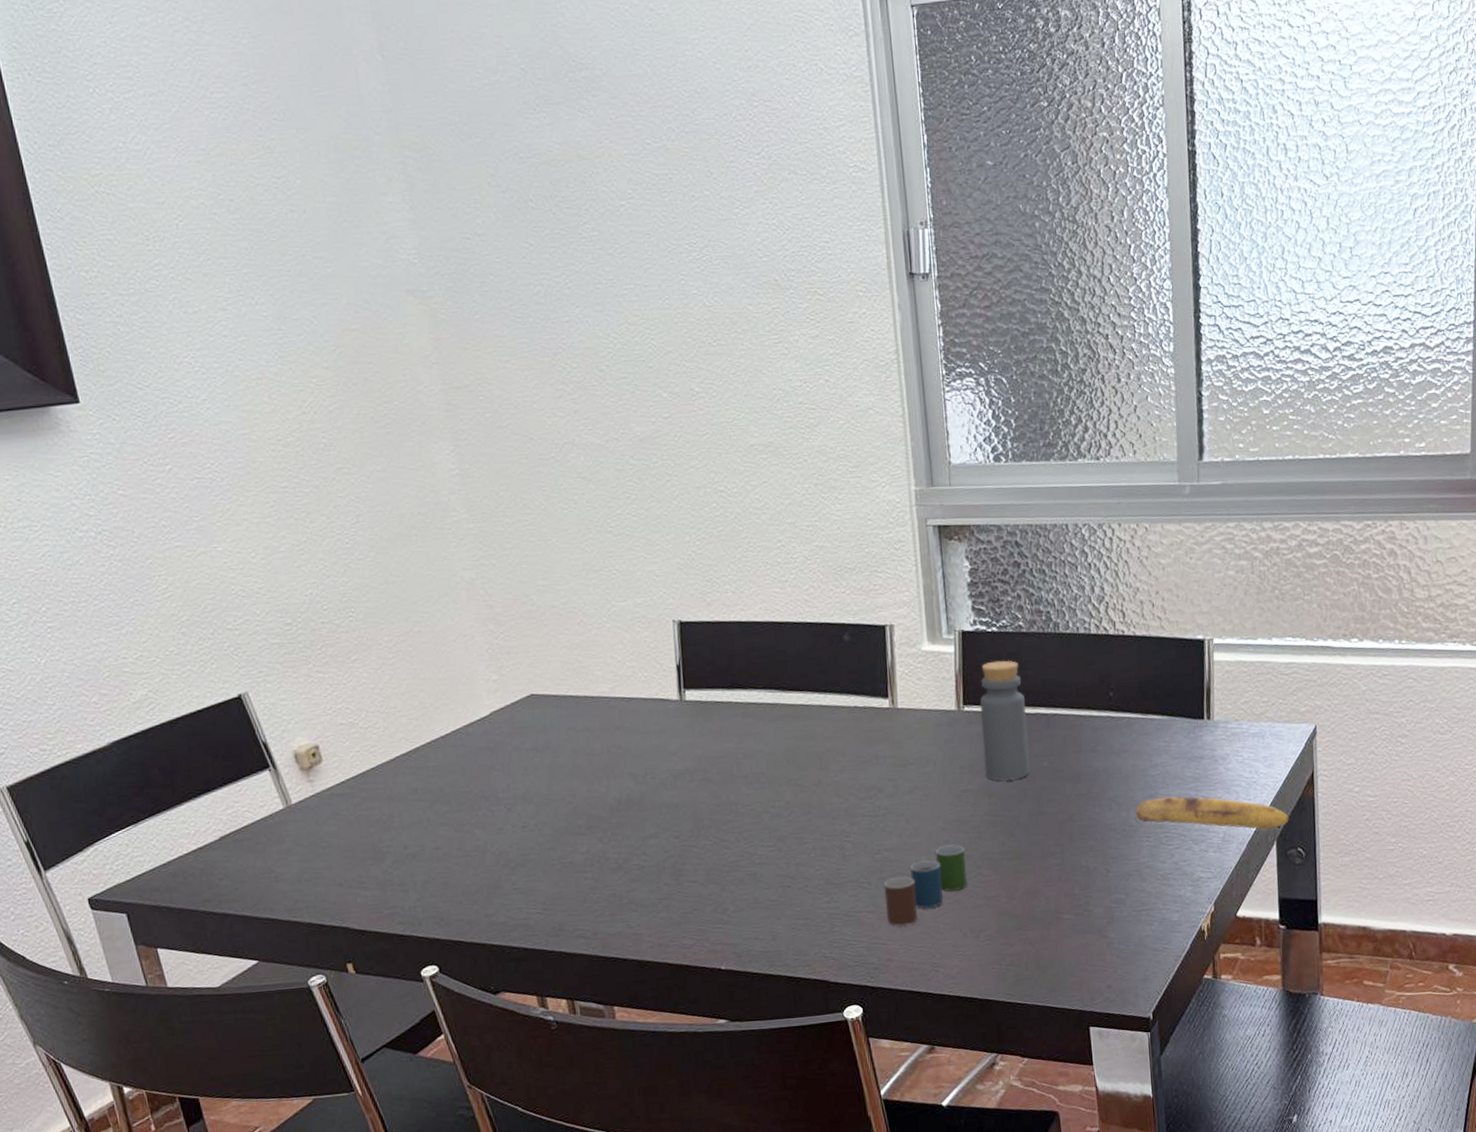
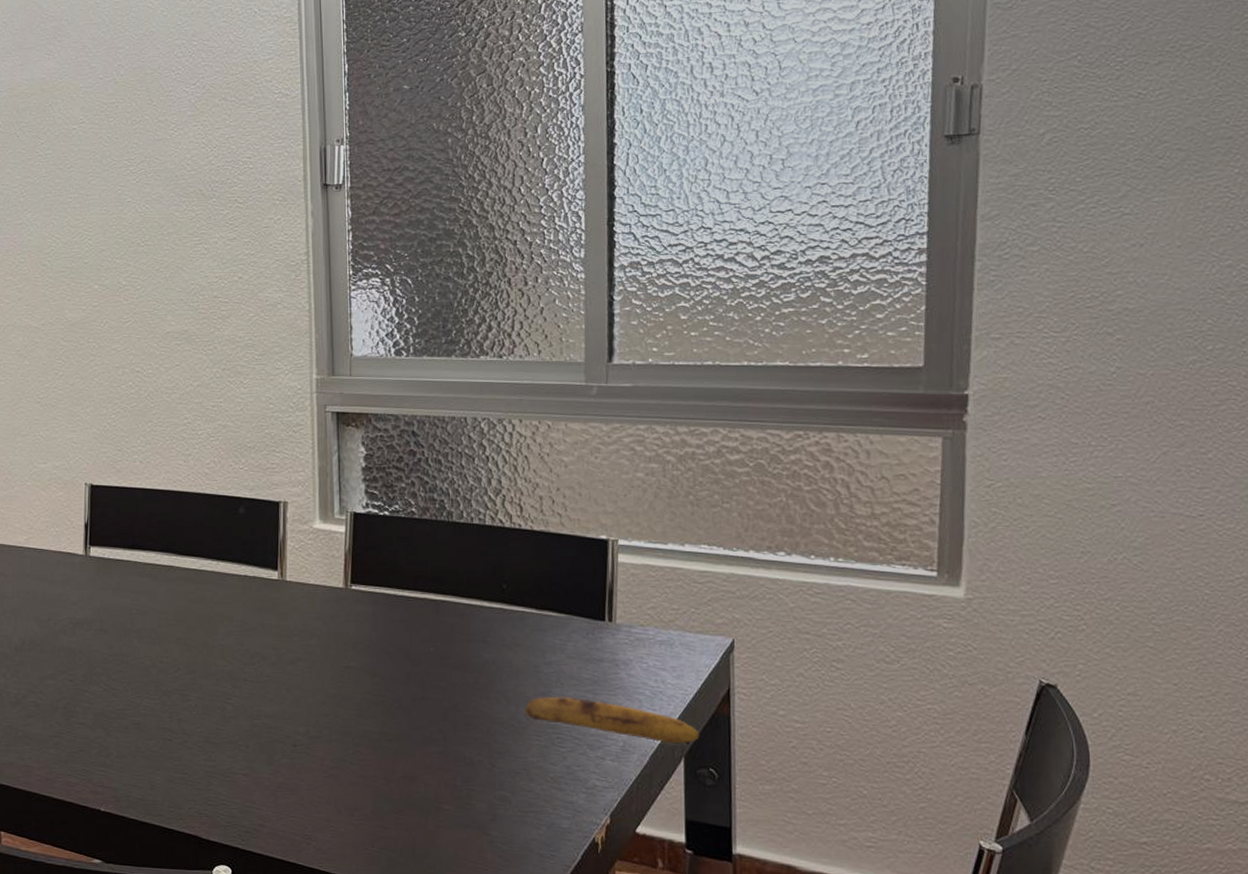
cup: present [883,844,968,927] -> none [261,719,345,794]
bottle: present [980,660,1030,781] -> none [367,544,416,663]

